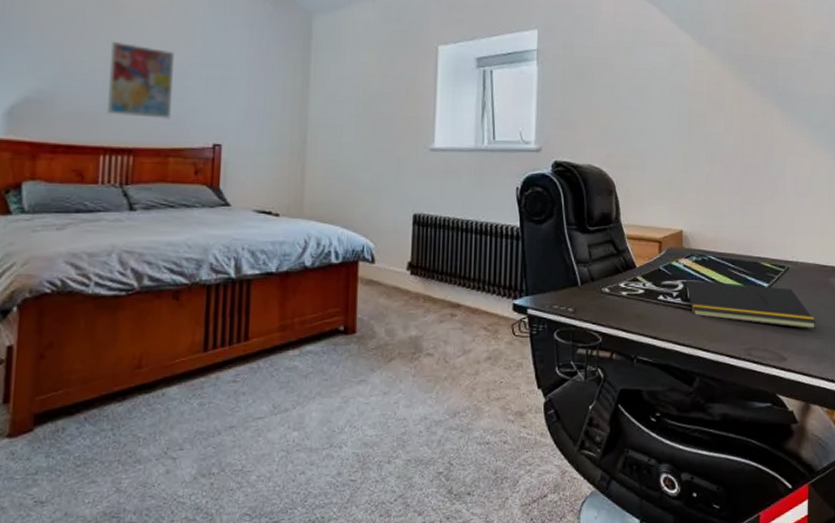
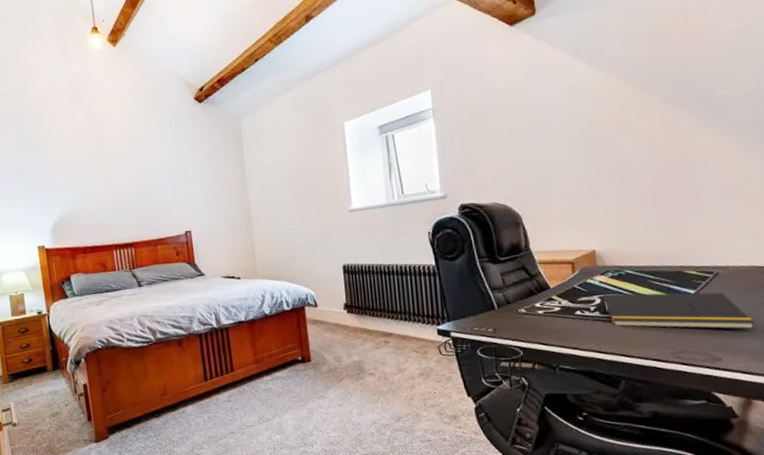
wall art: present [108,42,174,119] -> none [105,167,154,221]

